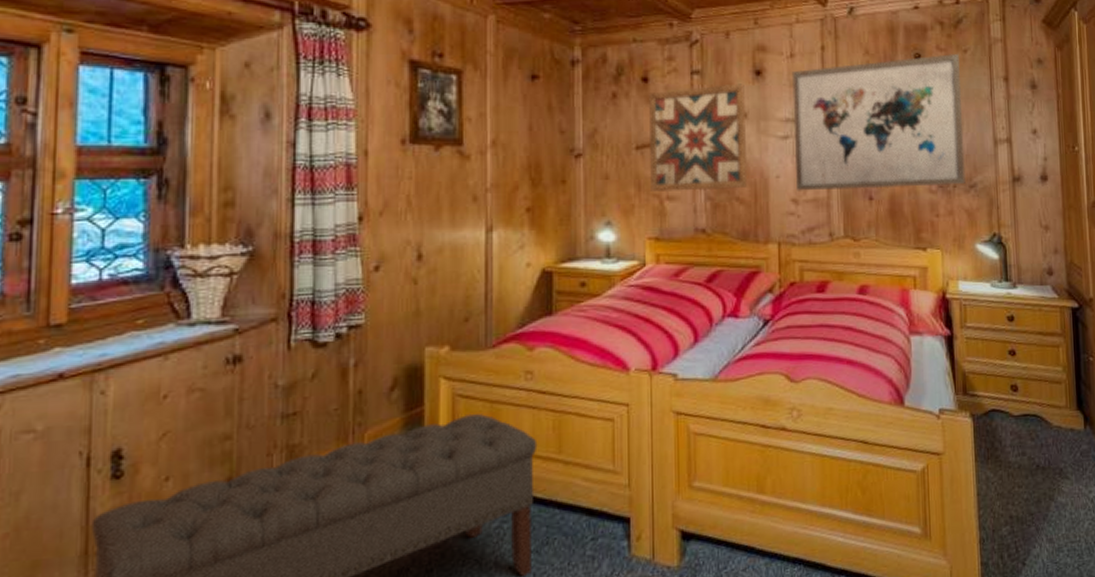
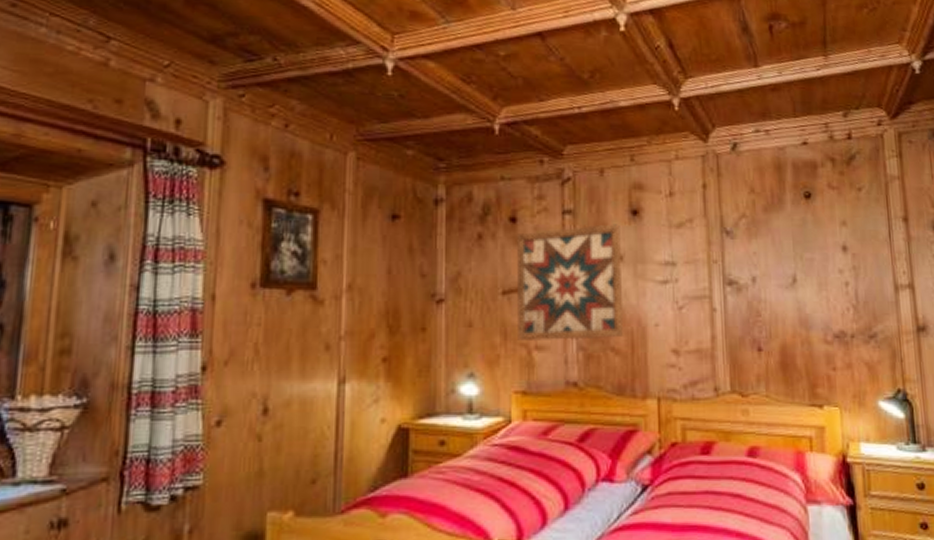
wall art: present [792,53,966,191] -> none [671,191,865,341]

